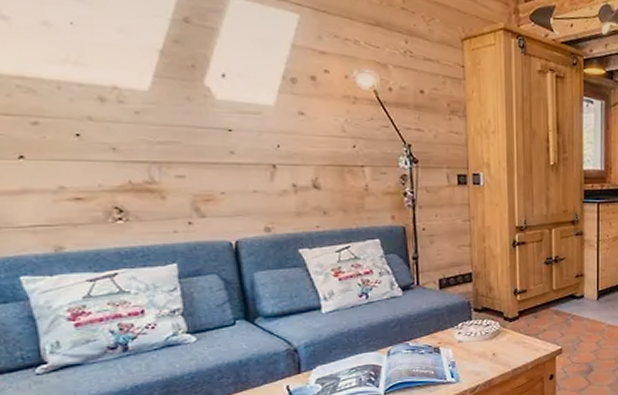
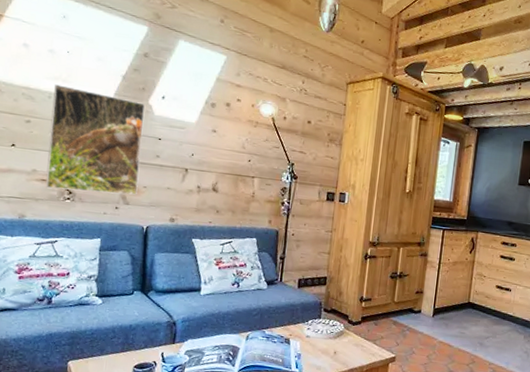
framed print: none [62,69,214,209] -> present [46,84,146,195]

